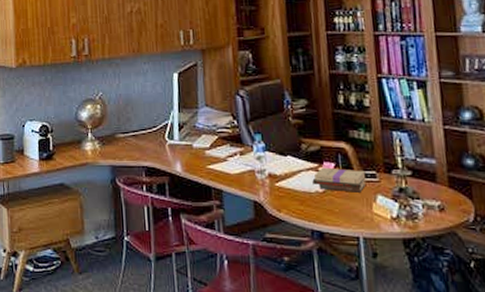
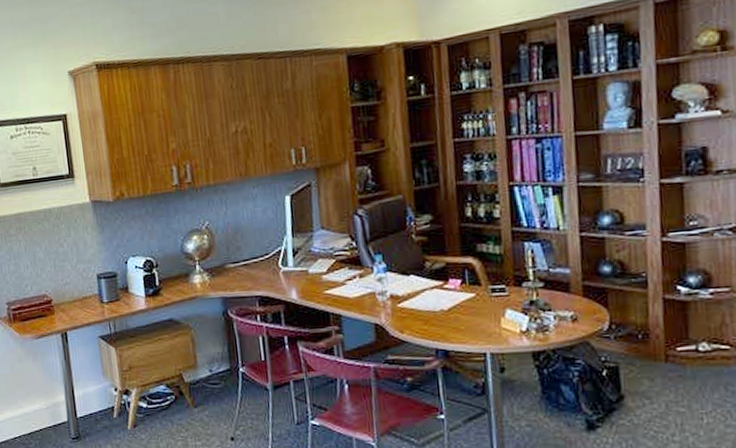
books: present [312,167,366,192] -> none [437,284,495,309]

